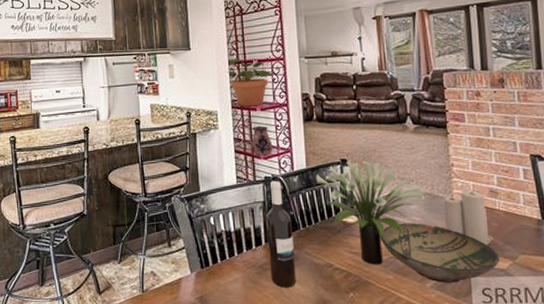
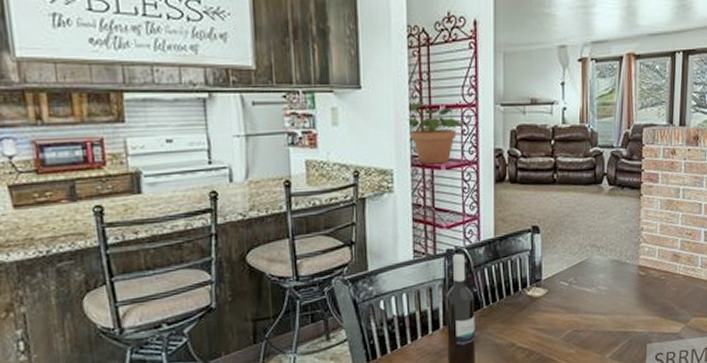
ceramic pitcher: present [251,125,273,157] -> none [433,188,458,226]
flower arrangement: present [316,161,425,265] -> none [504,228,613,340]
bowl: present [380,222,500,284] -> none [565,292,674,353]
candle: present [443,189,494,245] -> none [629,254,671,310]

